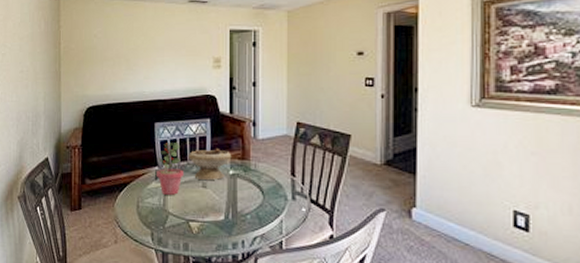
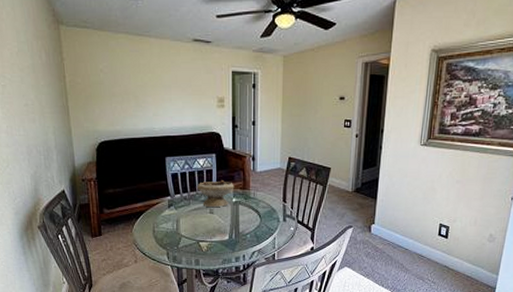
potted plant: present [156,143,183,195] -> none [169,175,193,220]

